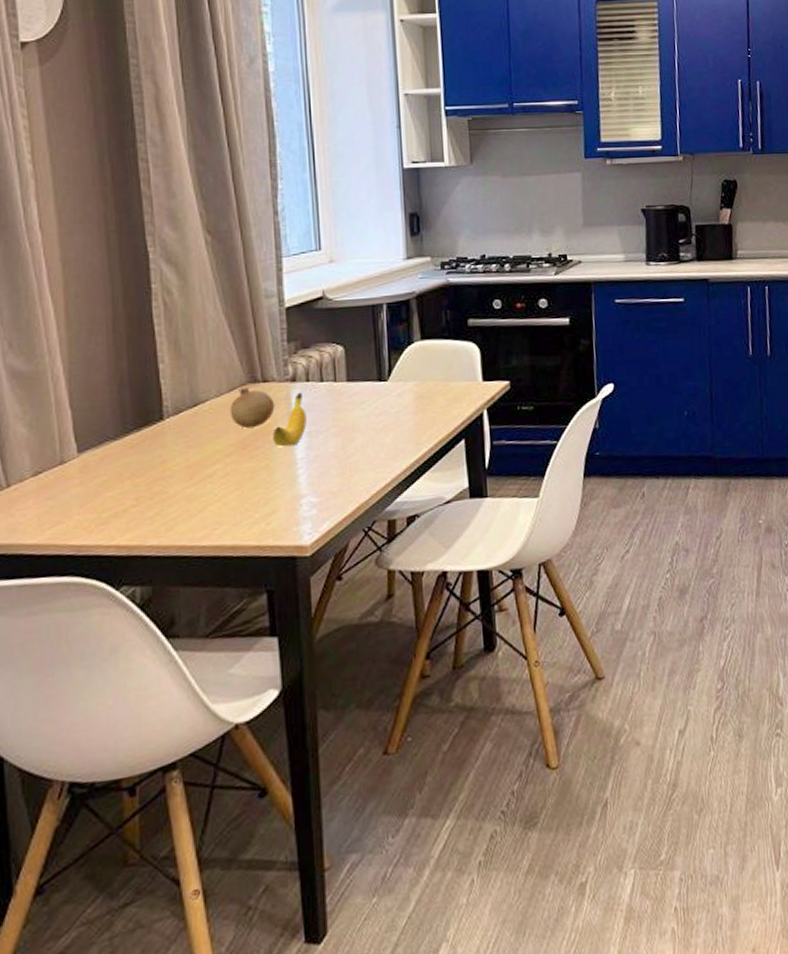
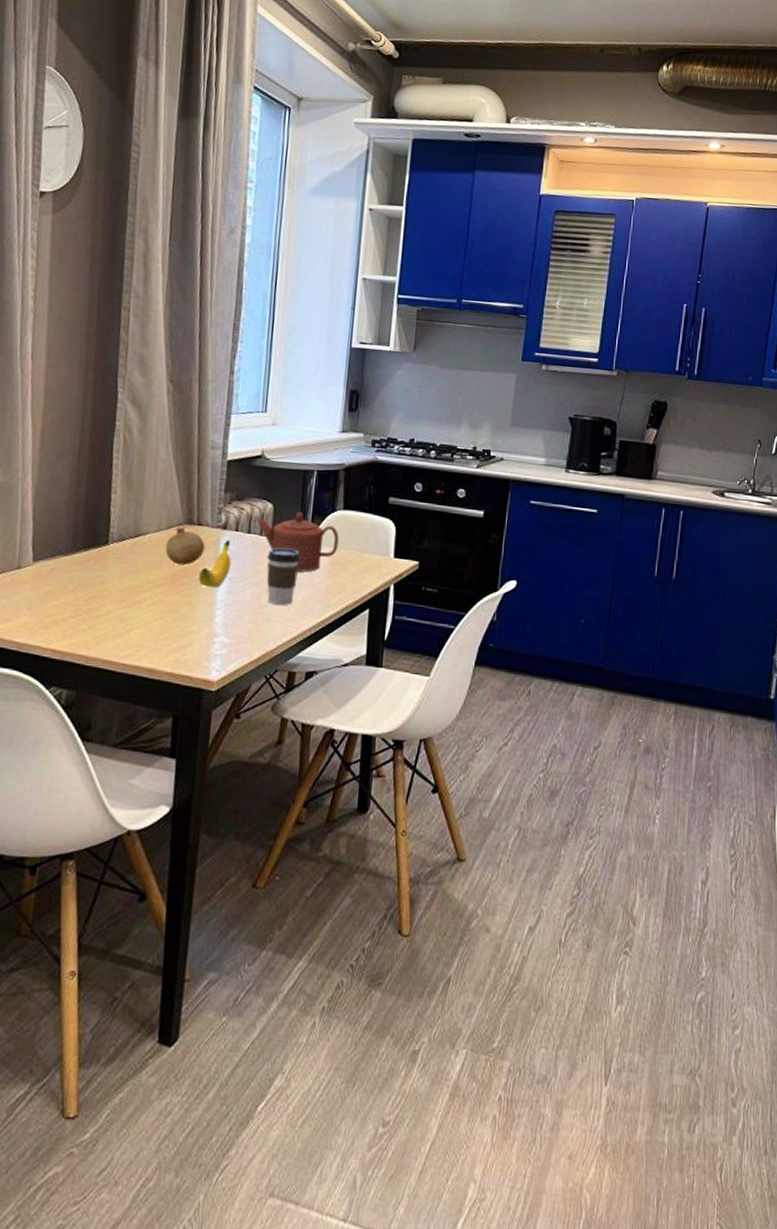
teapot: none [328,349,422,414] -> present [256,511,339,573]
coffee cup: none [345,390,383,452] -> present [267,547,301,605]

